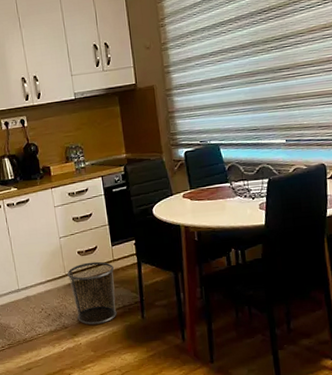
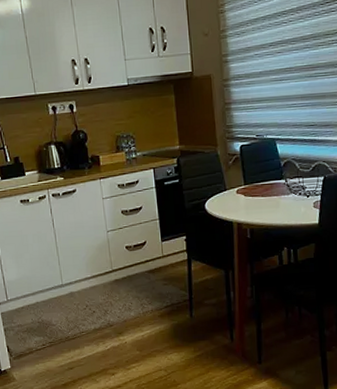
waste bin: present [67,261,117,325] -> none [114,257,165,324]

